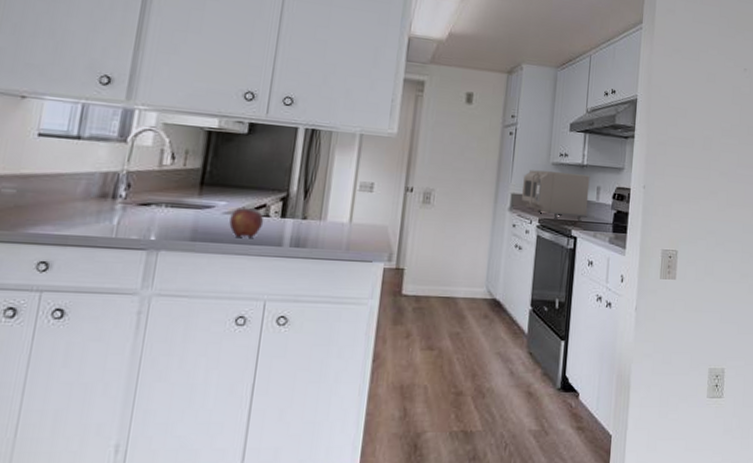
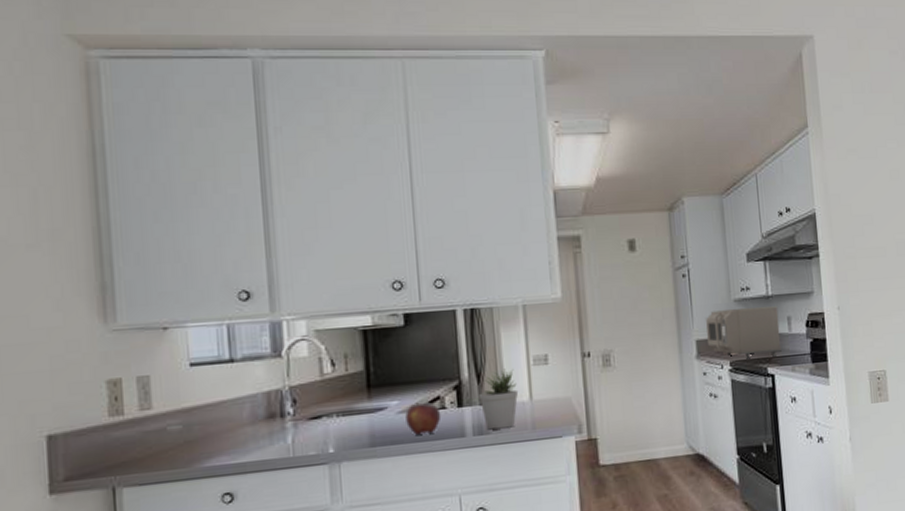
potted plant: none [302,189,341,245] -> present [478,368,519,430]

